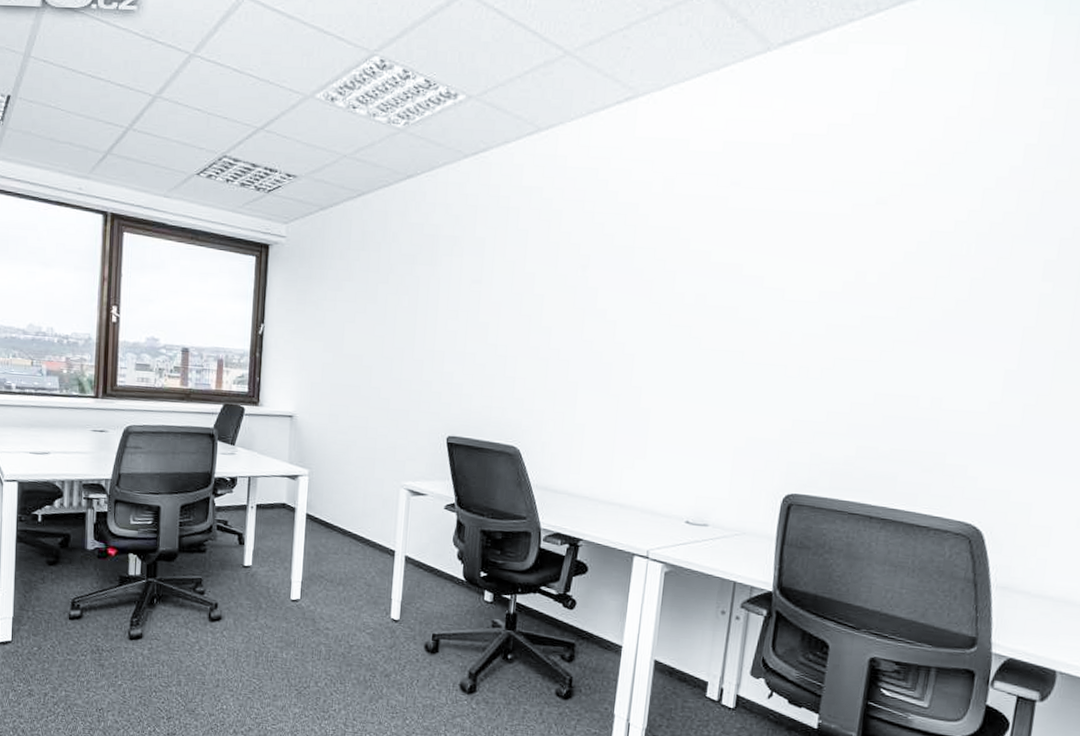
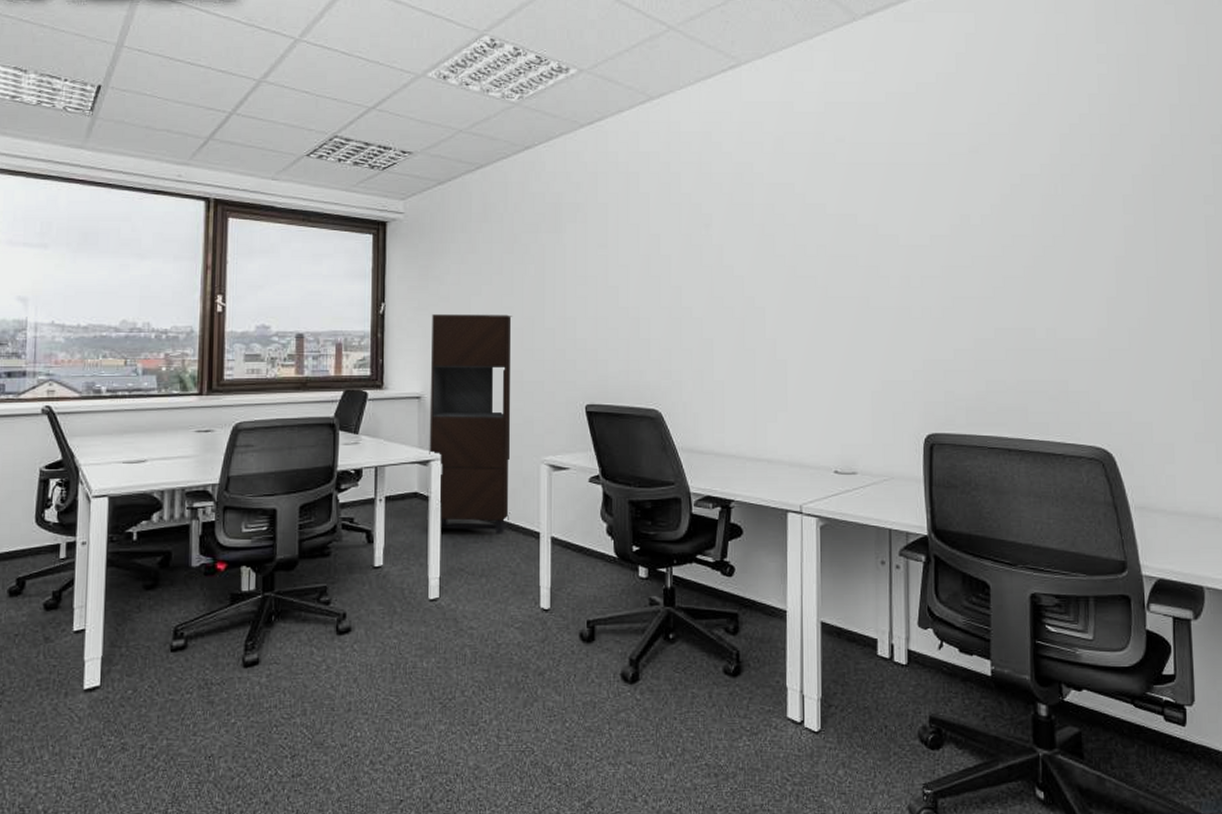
storage cabinet: none [298,338,384,549] -> present [429,314,513,534]

